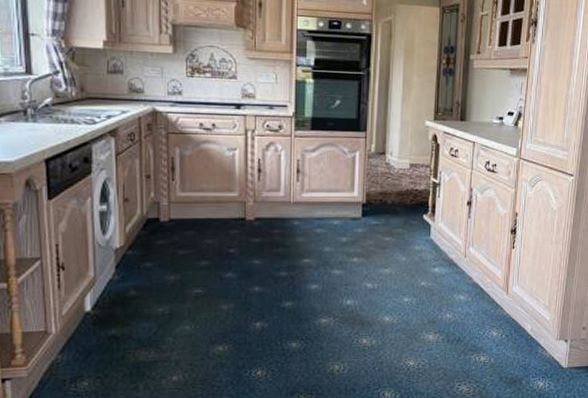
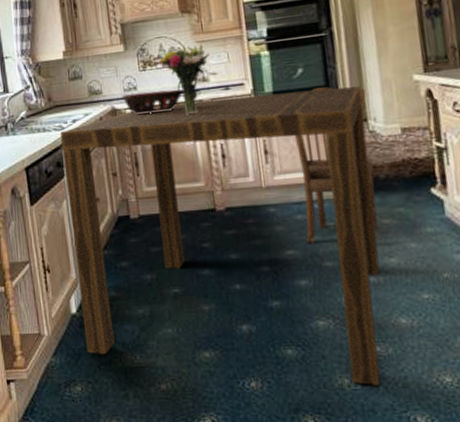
dining table: none [90,113,384,370] -> present [60,86,380,385]
decorative bowl: none [164,97,229,122] -> present [121,89,184,115]
bouquet: none [209,59,265,128] -> present [159,43,218,115]
dining chair: none [321,120,388,254] -> present [294,87,379,244]

